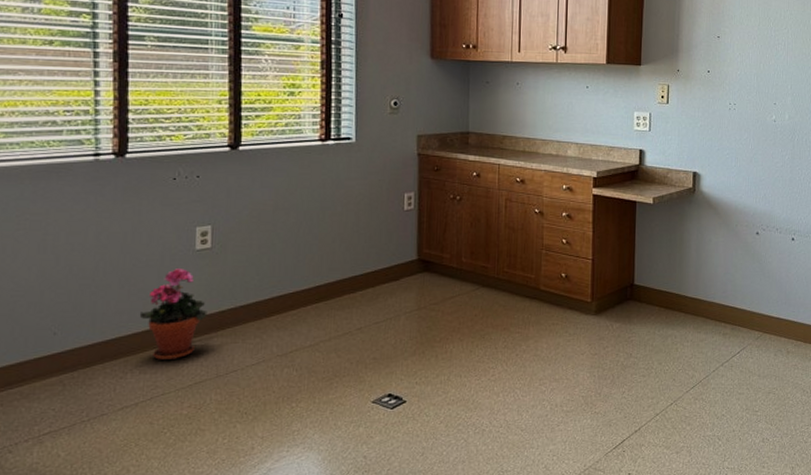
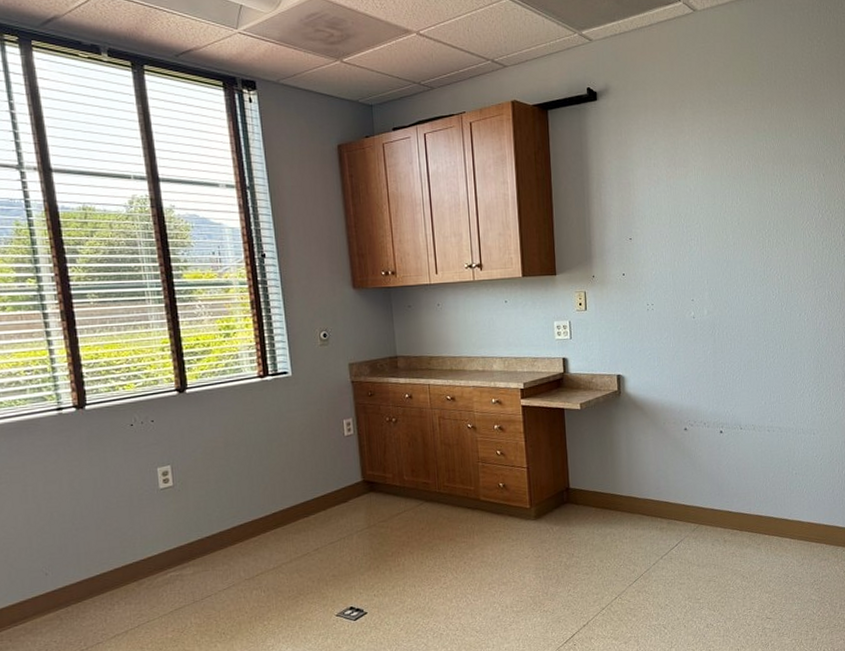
potted plant: present [139,267,207,361] -> none [117,506,178,592]

